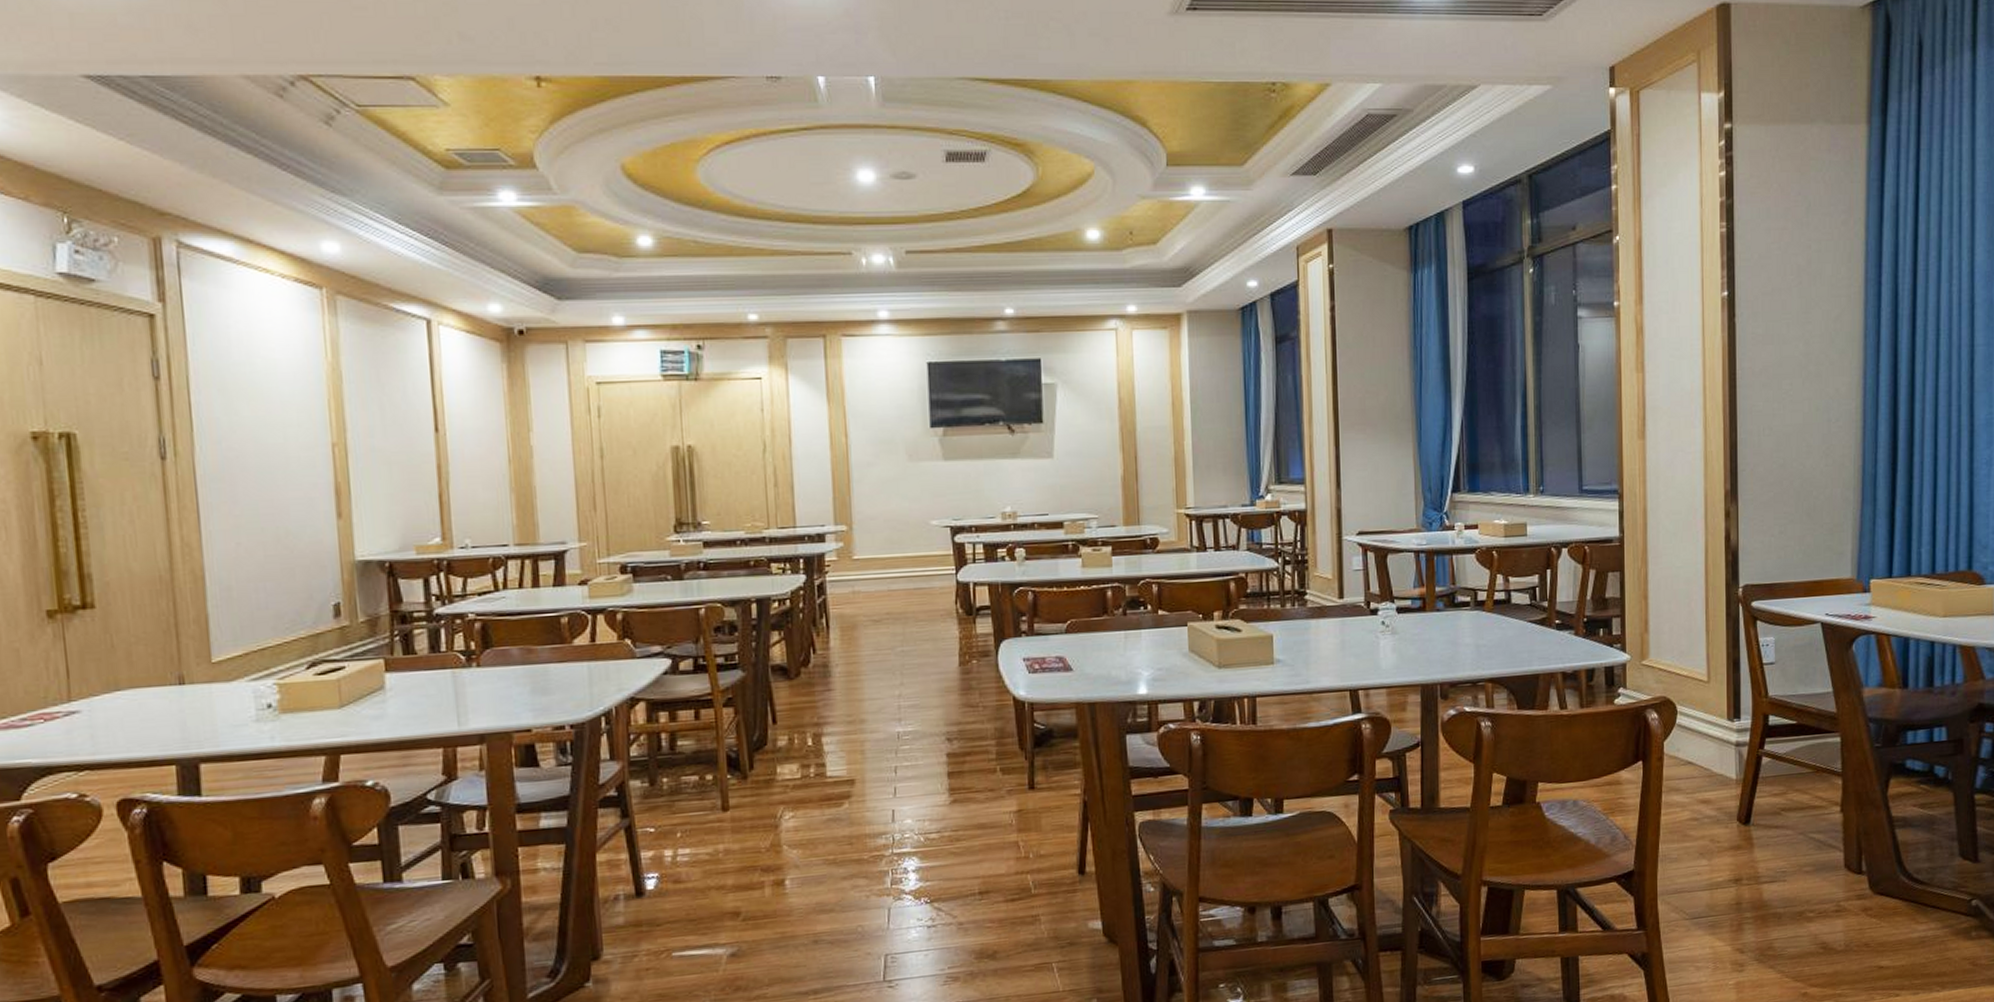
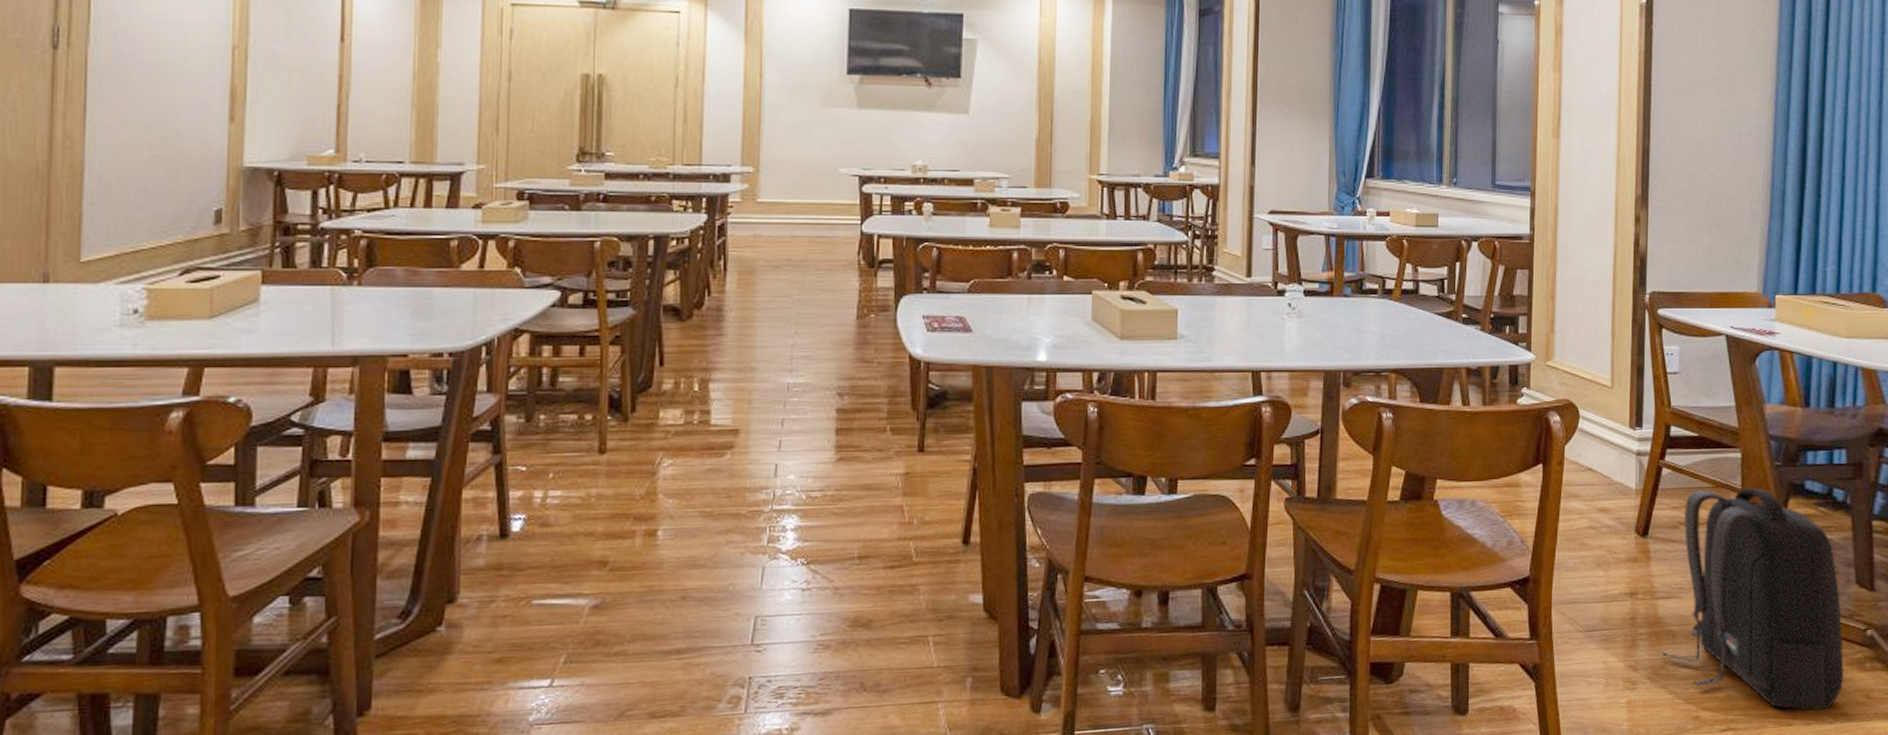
backpack: none [1768,770,1951,981] -> present [1661,487,1845,711]

